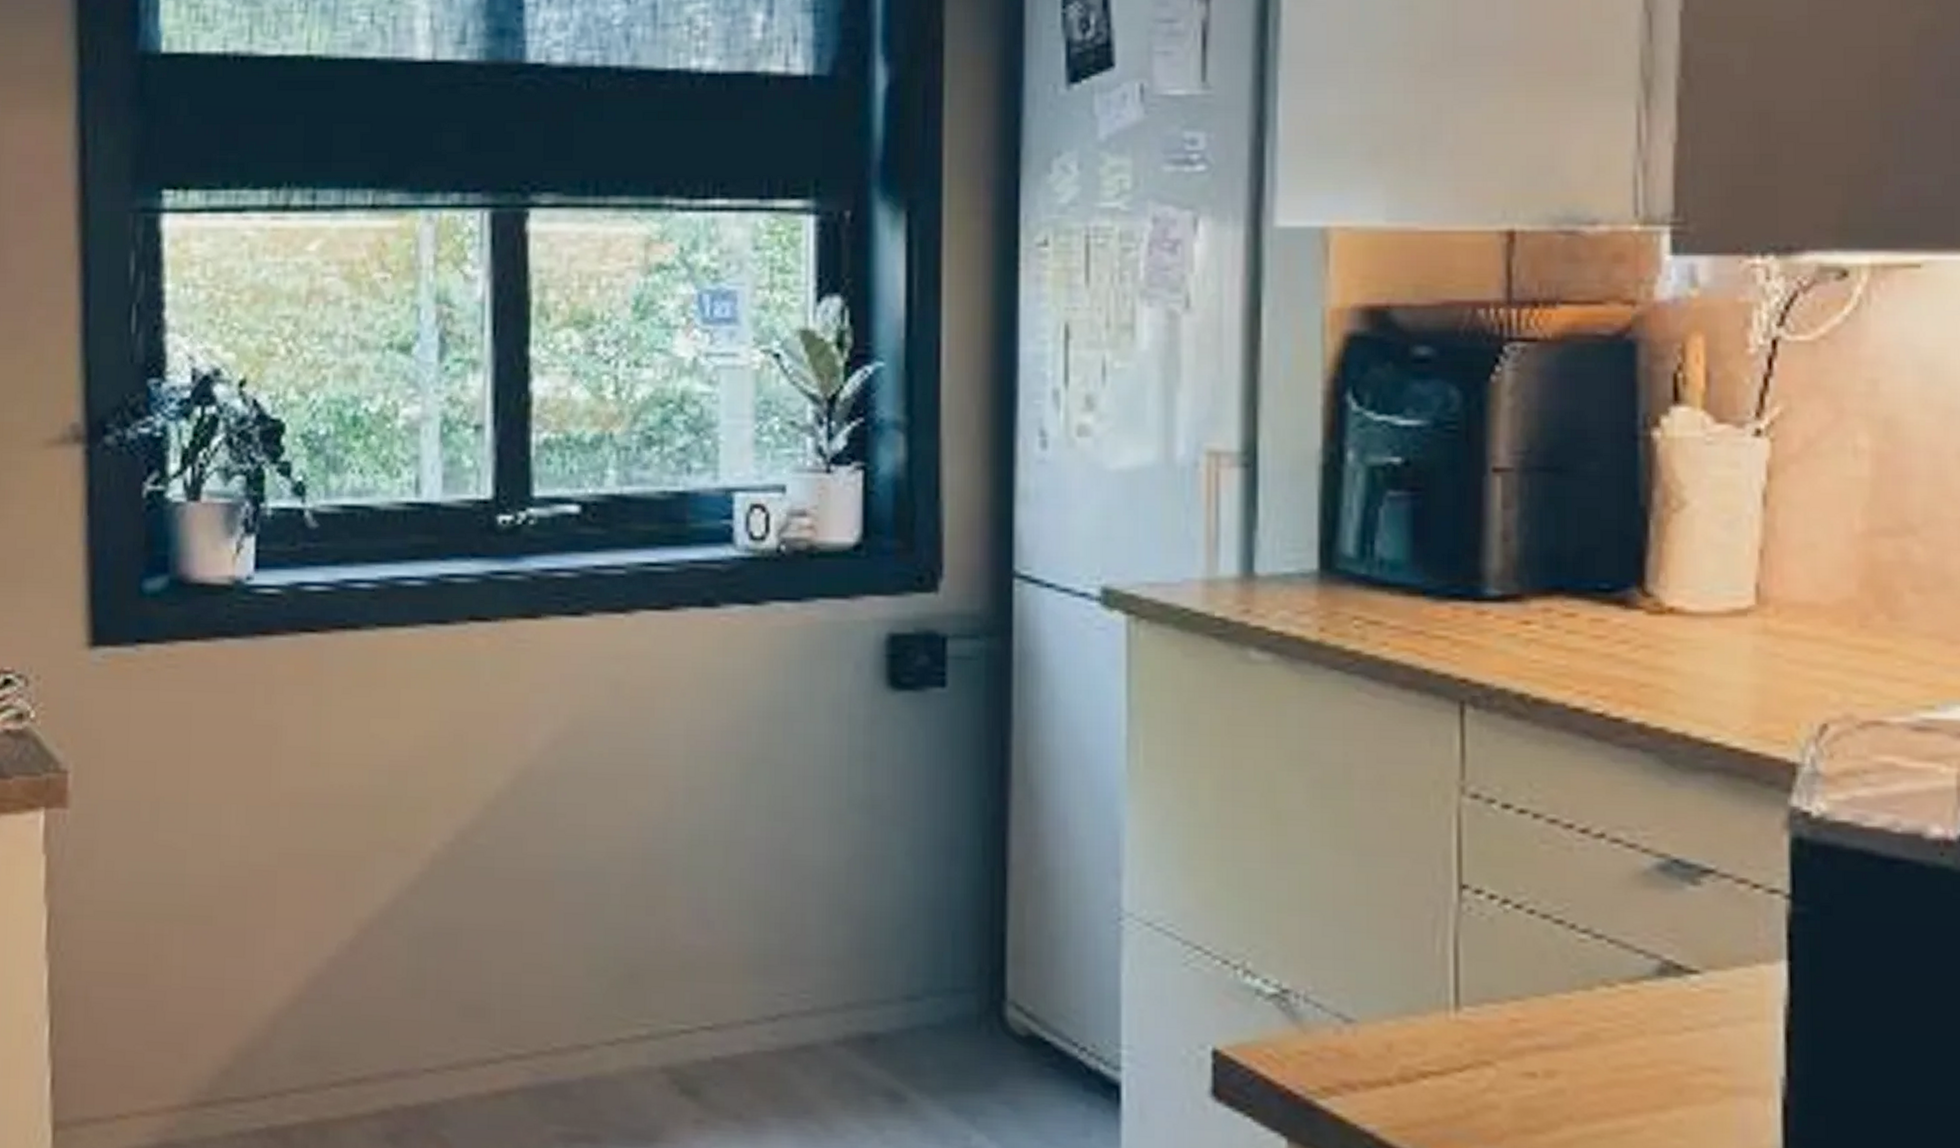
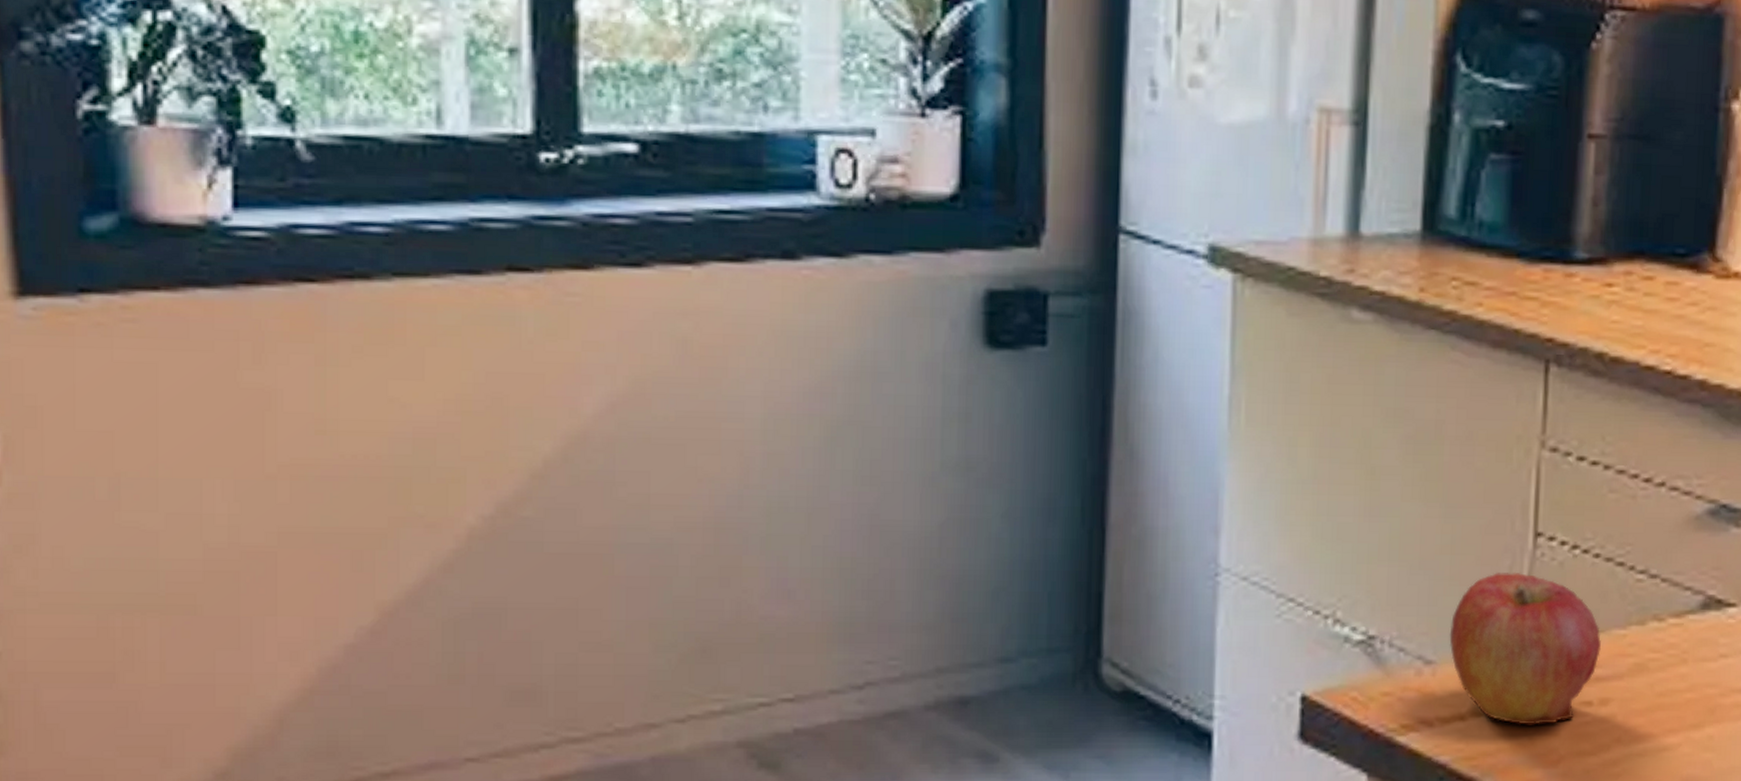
apple: none [1370,926,1542,1096] -> present [1449,572,1601,725]

